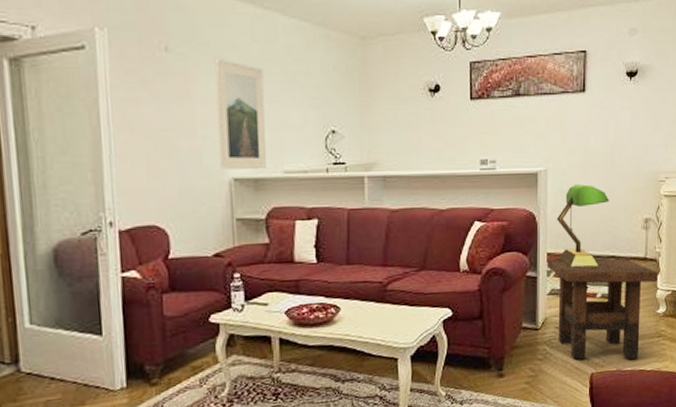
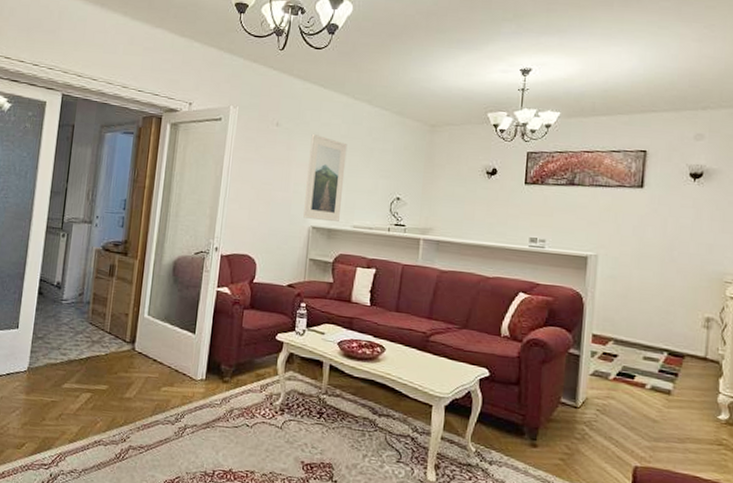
side table: present [546,257,658,360] -> none [591,339,720,464]
table lamp: present [557,183,610,268] -> none [604,272,666,357]

